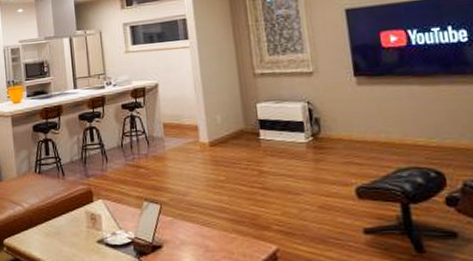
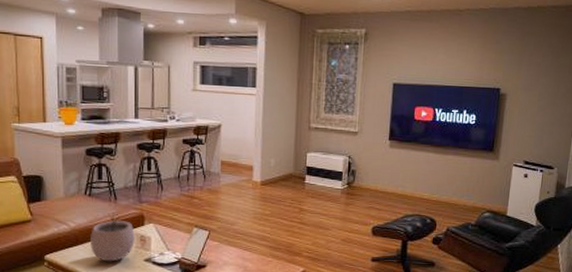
plant pot: none [43,190,86,245] -> present [90,213,135,262]

